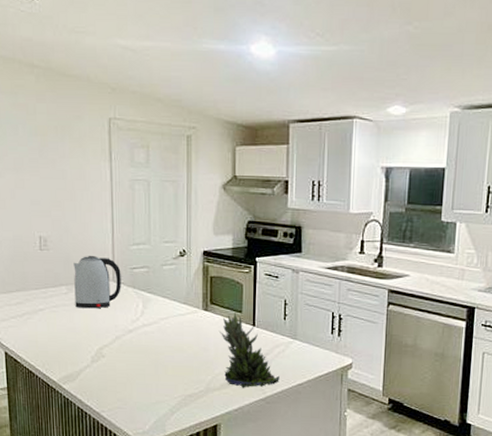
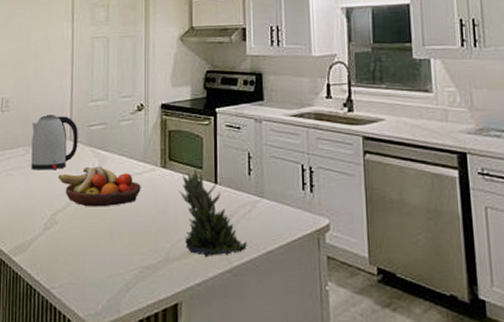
fruit bowl: none [102,307,184,344] -> present [58,166,141,207]

